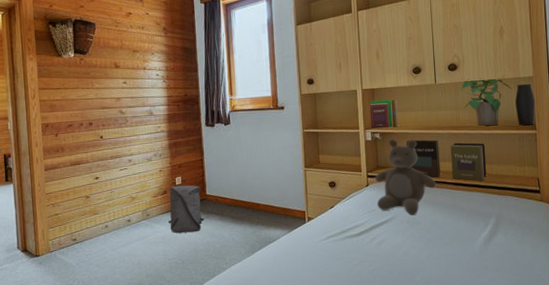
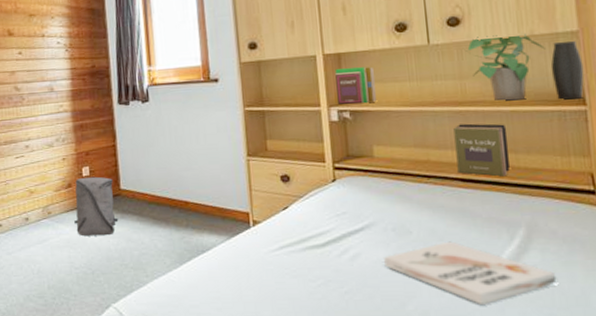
teddy bear: present [375,139,436,215] -> none [344,119,434,221]
book: none [401,229,513,274] -> present [384,241,556,304]
books: present [407,139,441,178] -> none [389,119,440,172]

